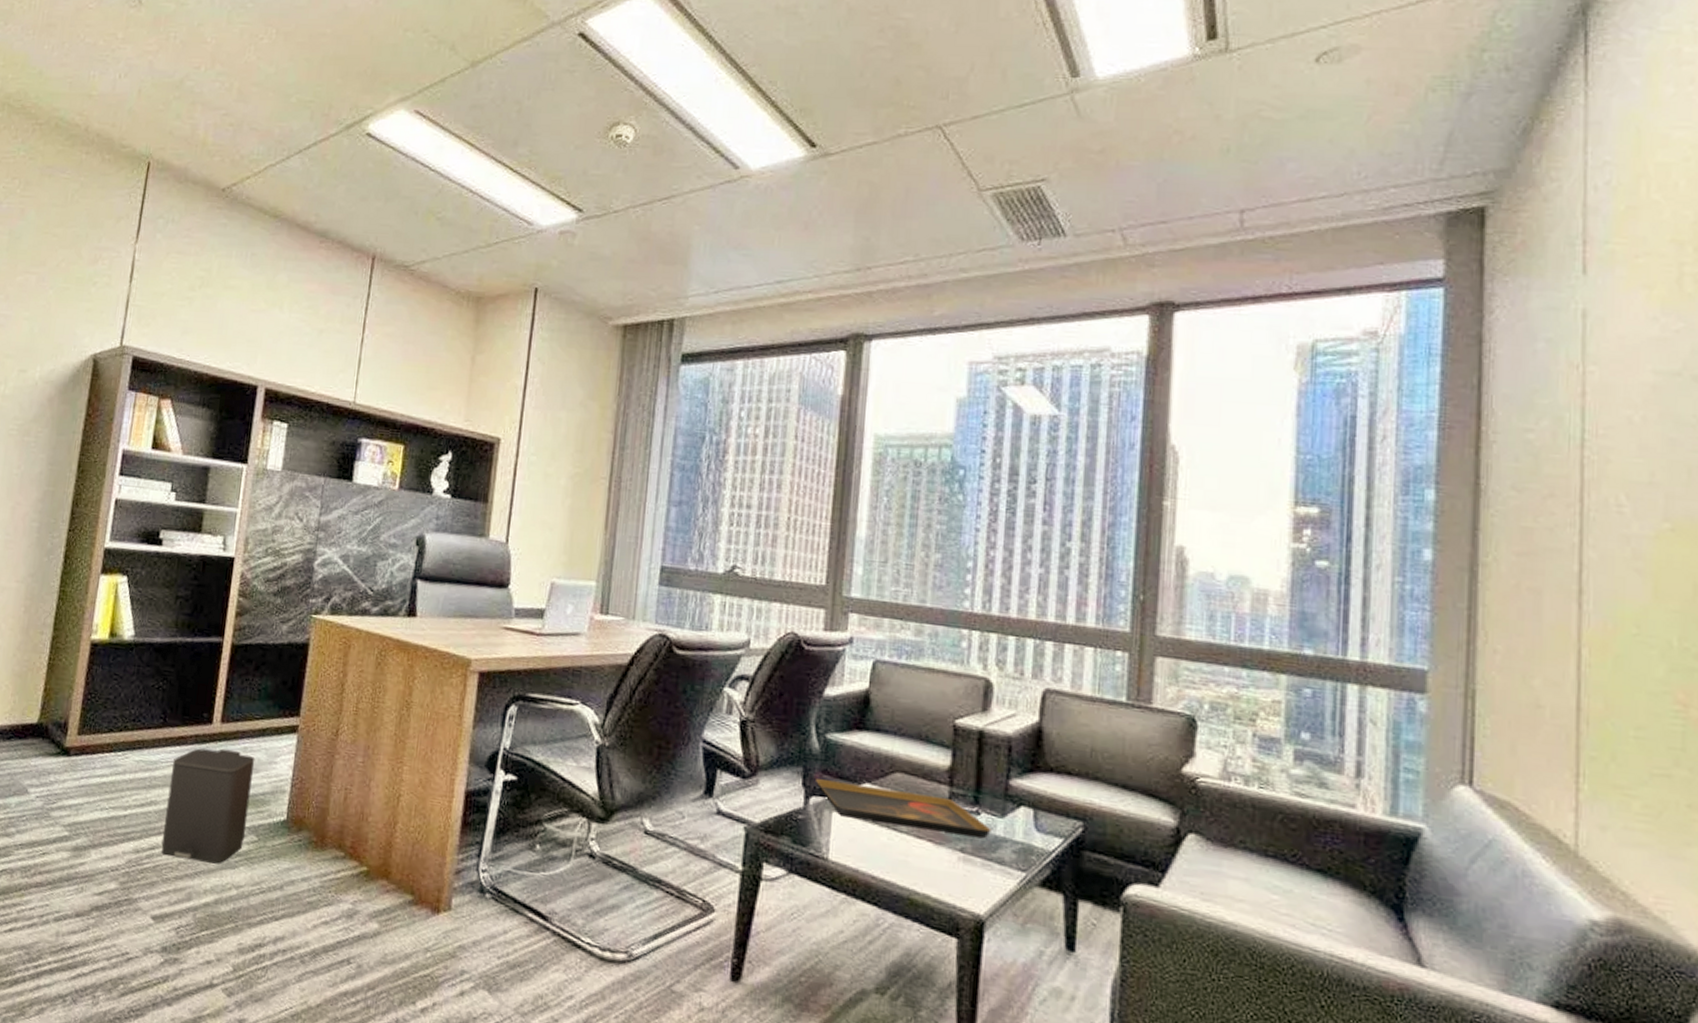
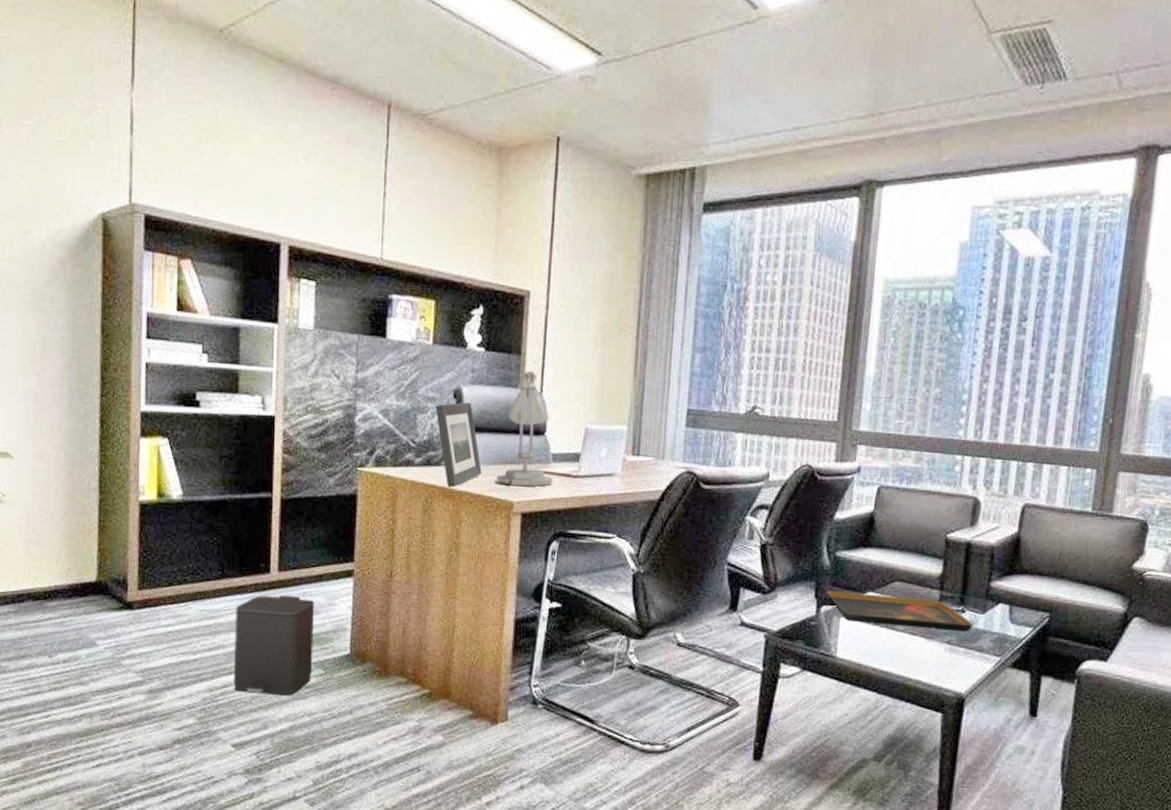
picture frame: none [396,550,440,641] -> present [435,401,482,488]
desk lamp: none [453,520,514,644] -> present [495,371,552,487]

